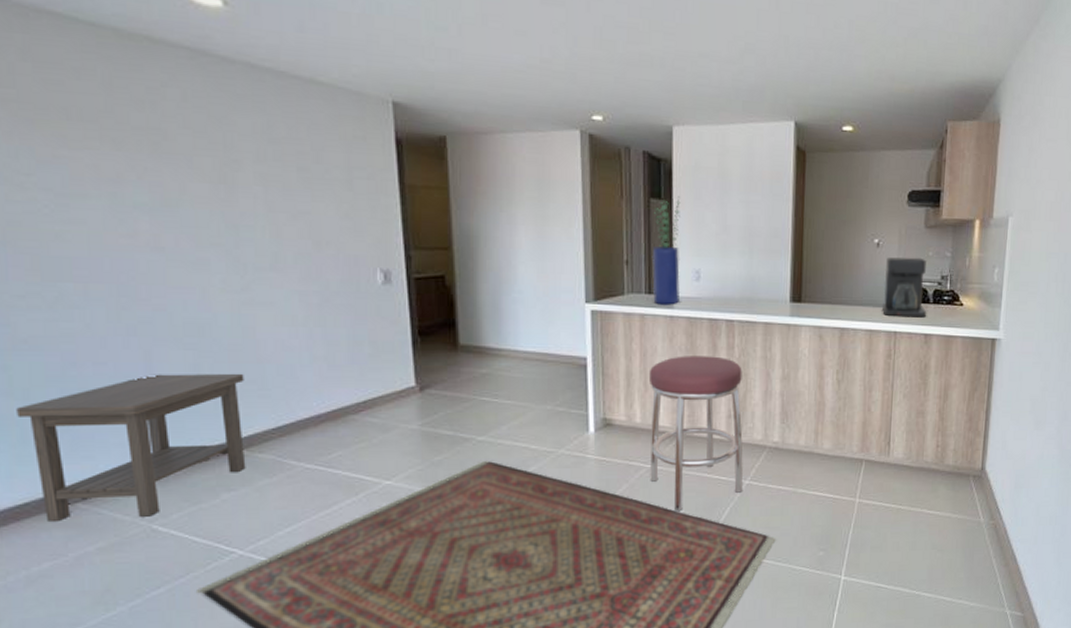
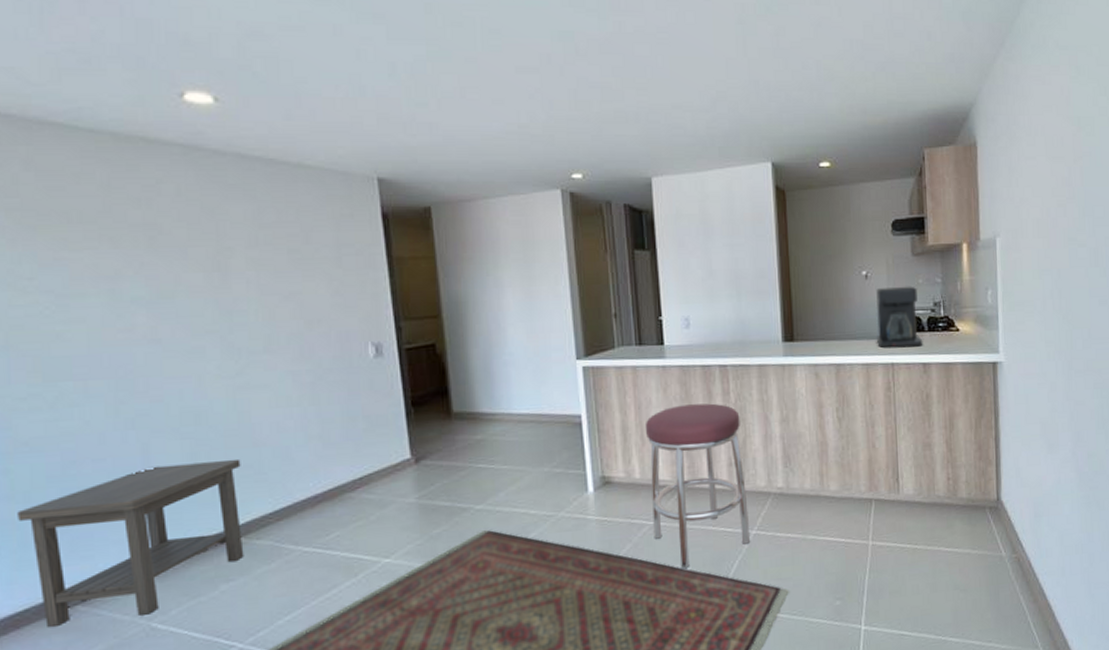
vase: present [651,196,681,305] -> none [639,245,671,356]

